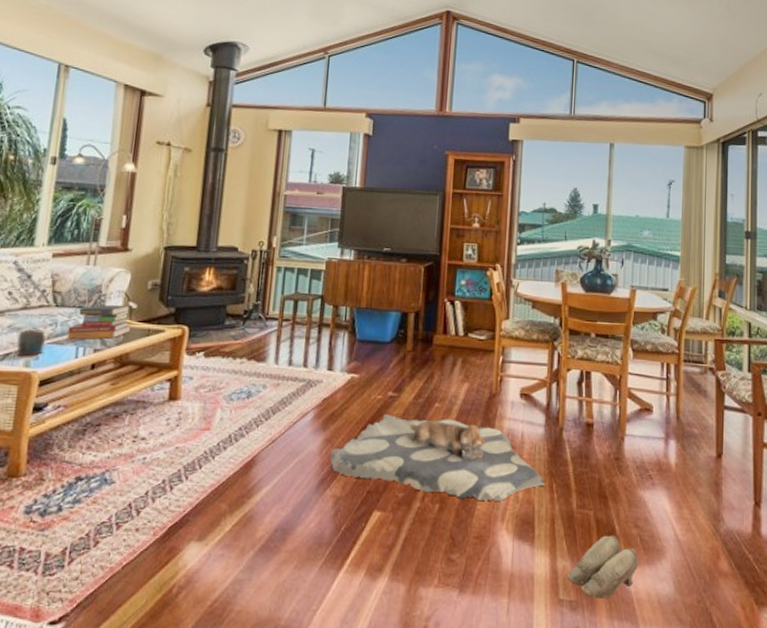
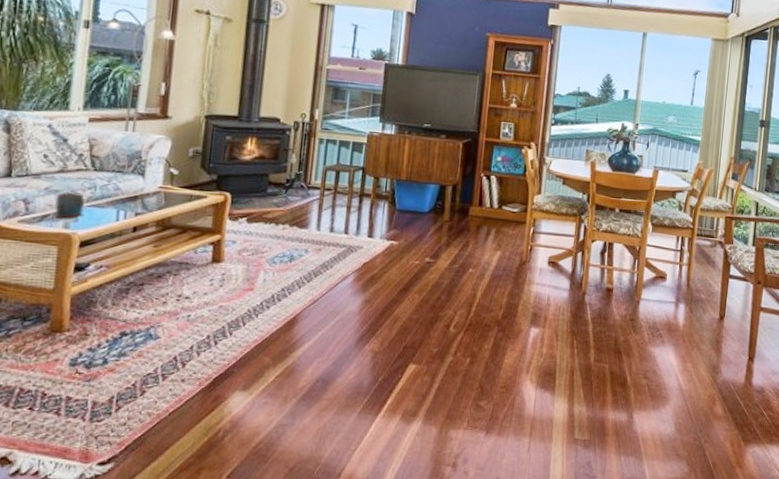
books: present [67,304,131,340] -> none [107,170,173,203]
dog bed: present [330,414,546,502] -> none [369,278,568,356]
slippers: present [566,535,639,600] -> none [582,385,646,439]

